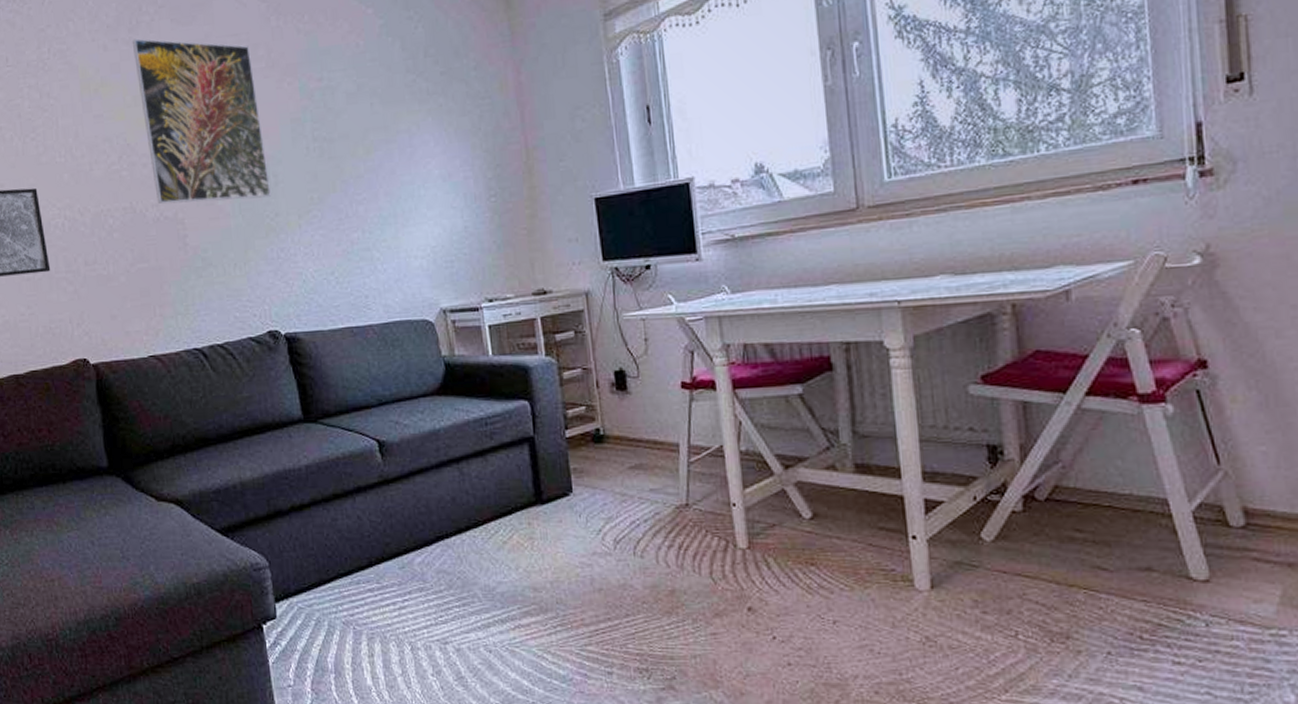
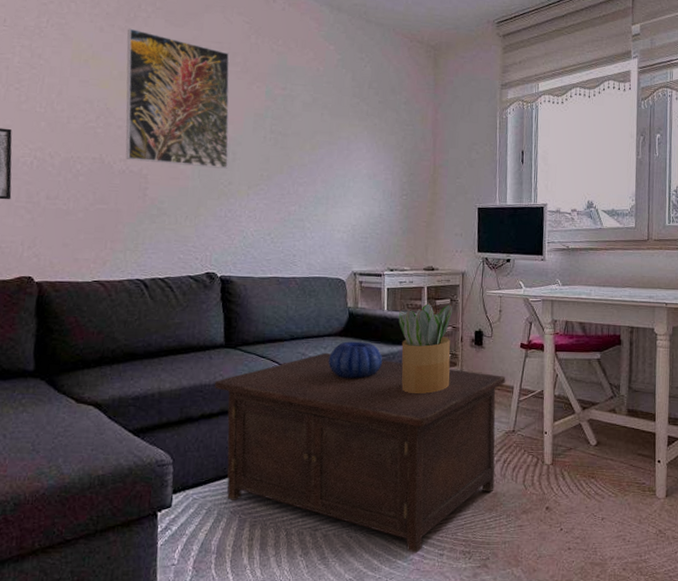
cabinet: none [299,417,670,671] -> present [214,352,506,553]
decorative bowl: none [429,399,497,450] -> present [329,341,383,379]
potted plant: none [508,338,590,463] -> present [398,303,453,394]

